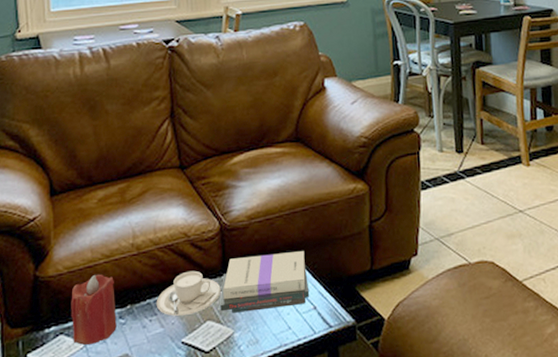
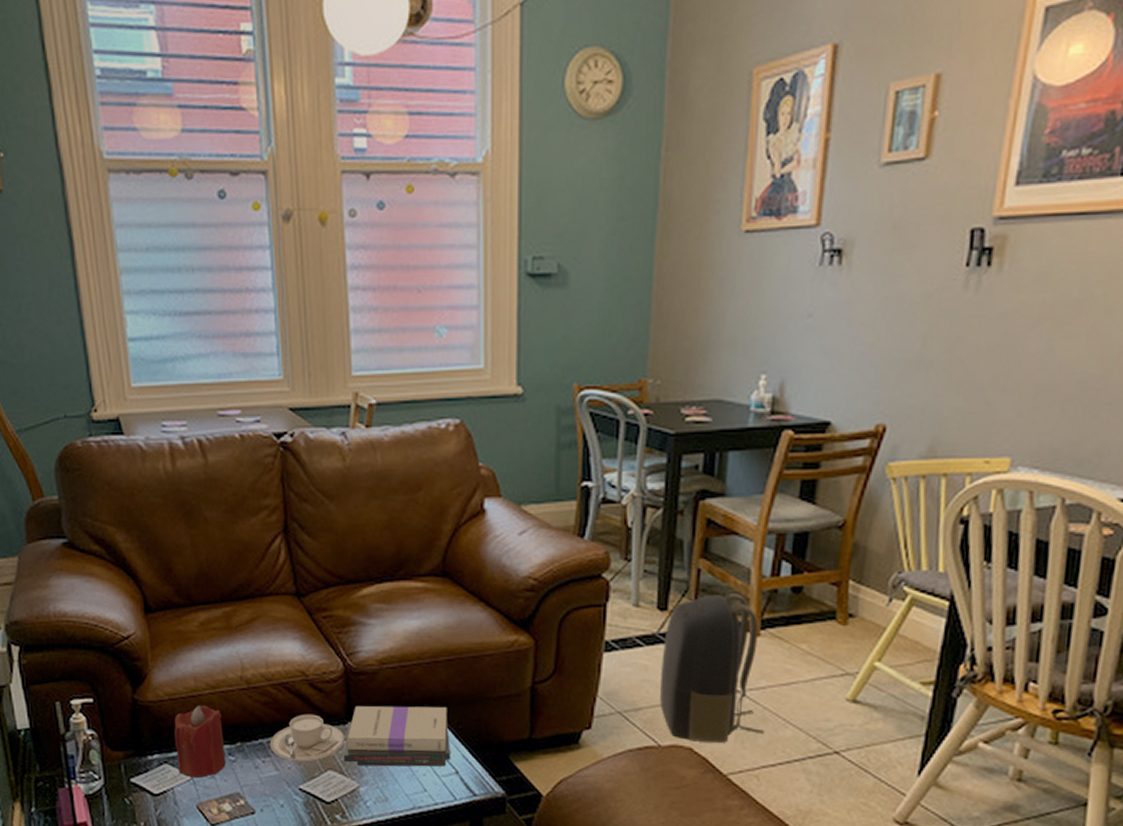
backpack: none [463,134,543,256] -> present [660,592,764,743]

